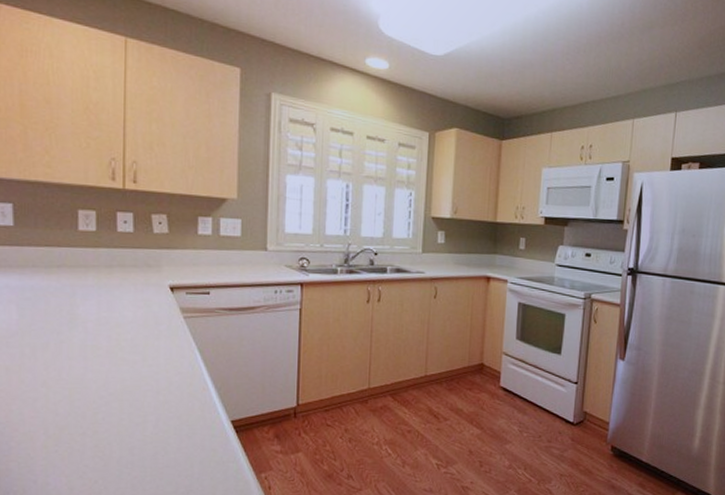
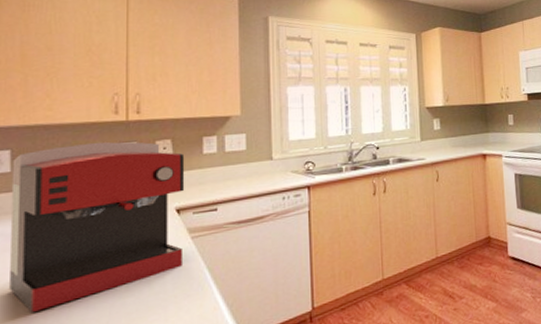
coffee maker: none [14,207,180,364] -> present [10,141,185,312]

